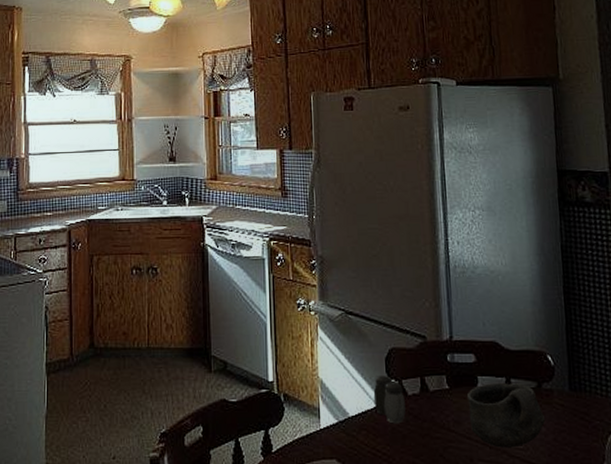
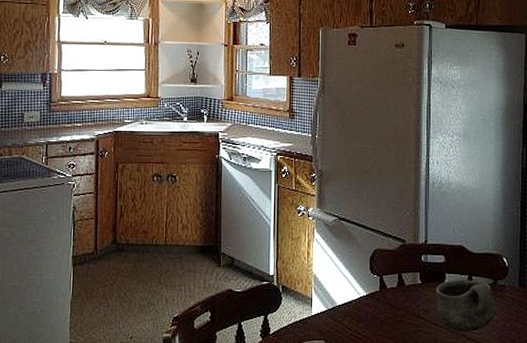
salt and pepper shaker: present [373,375,406,424] -> none [358,271,384,312]

